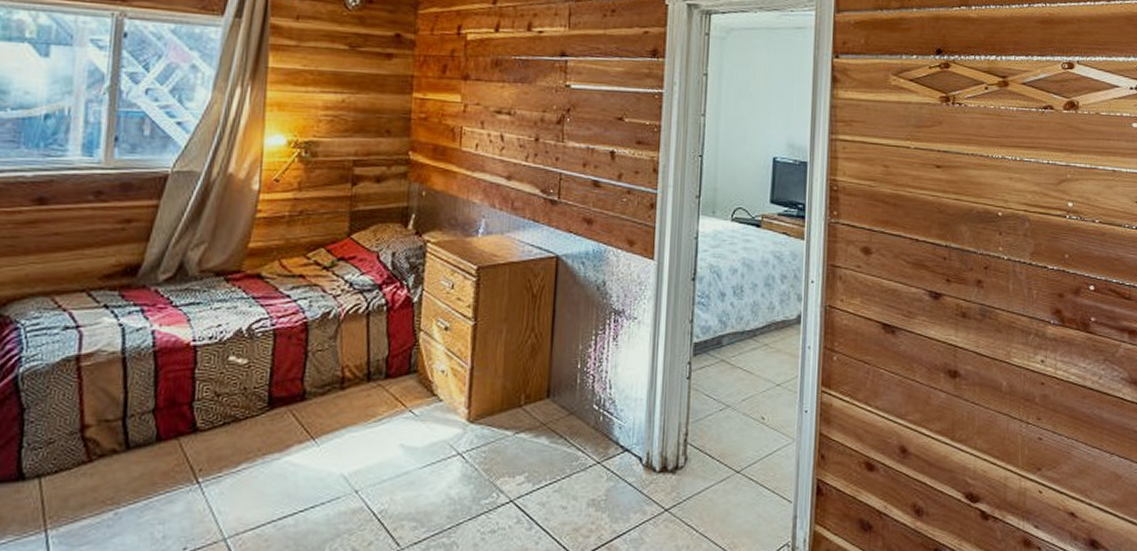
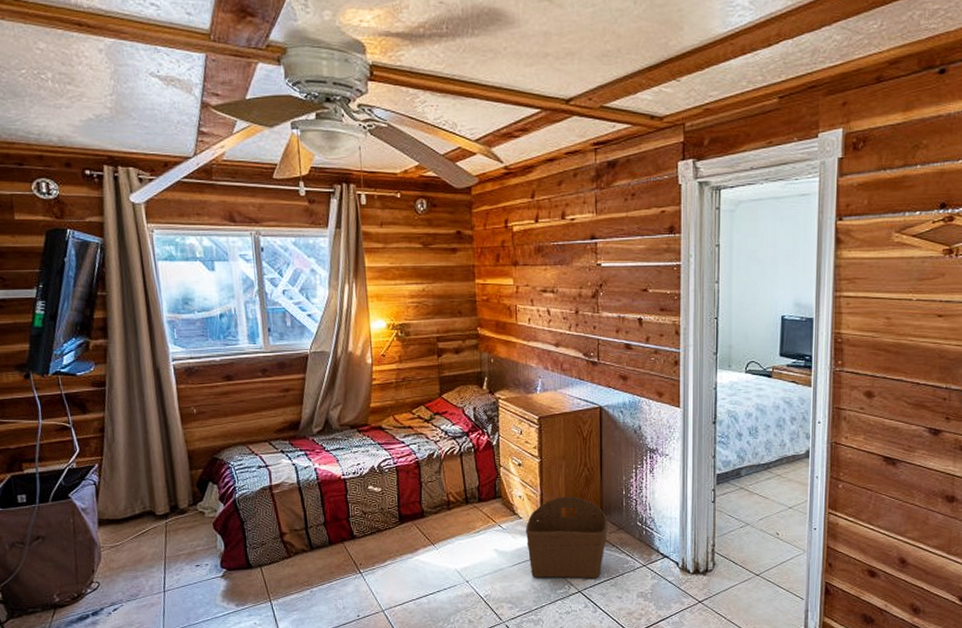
wicker basket: none [445,371,557,483] -> present [525,497,609,578]

